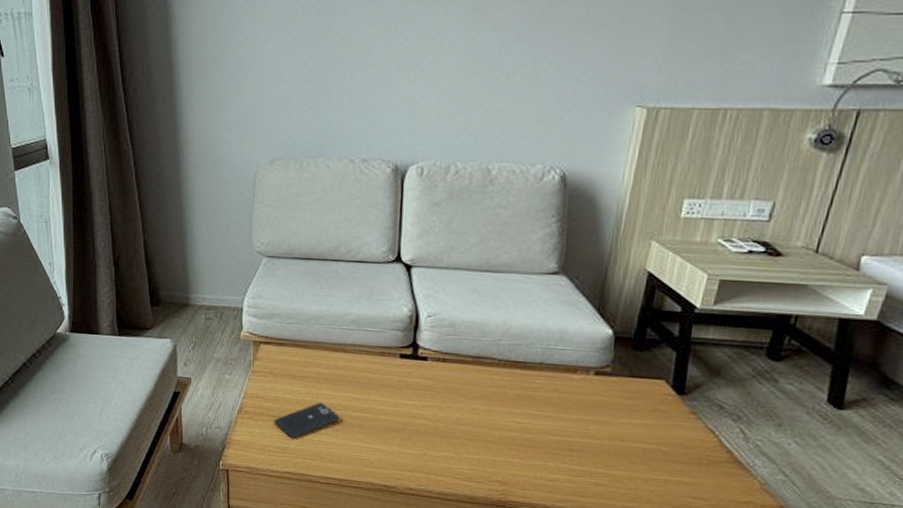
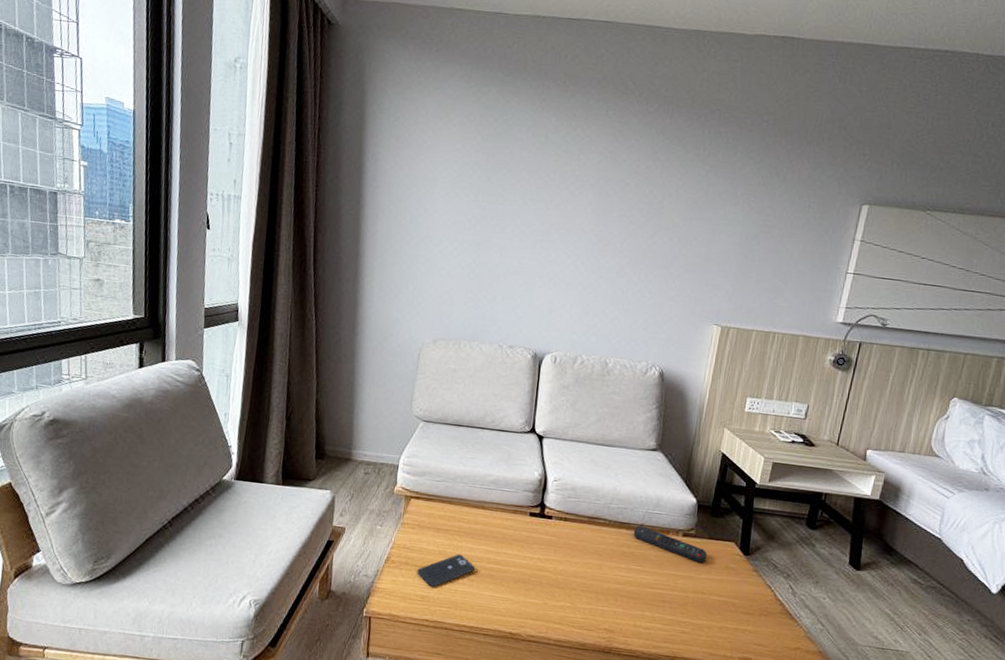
remote control: none [530,364,628,406] -> present [633,525,707,563]

